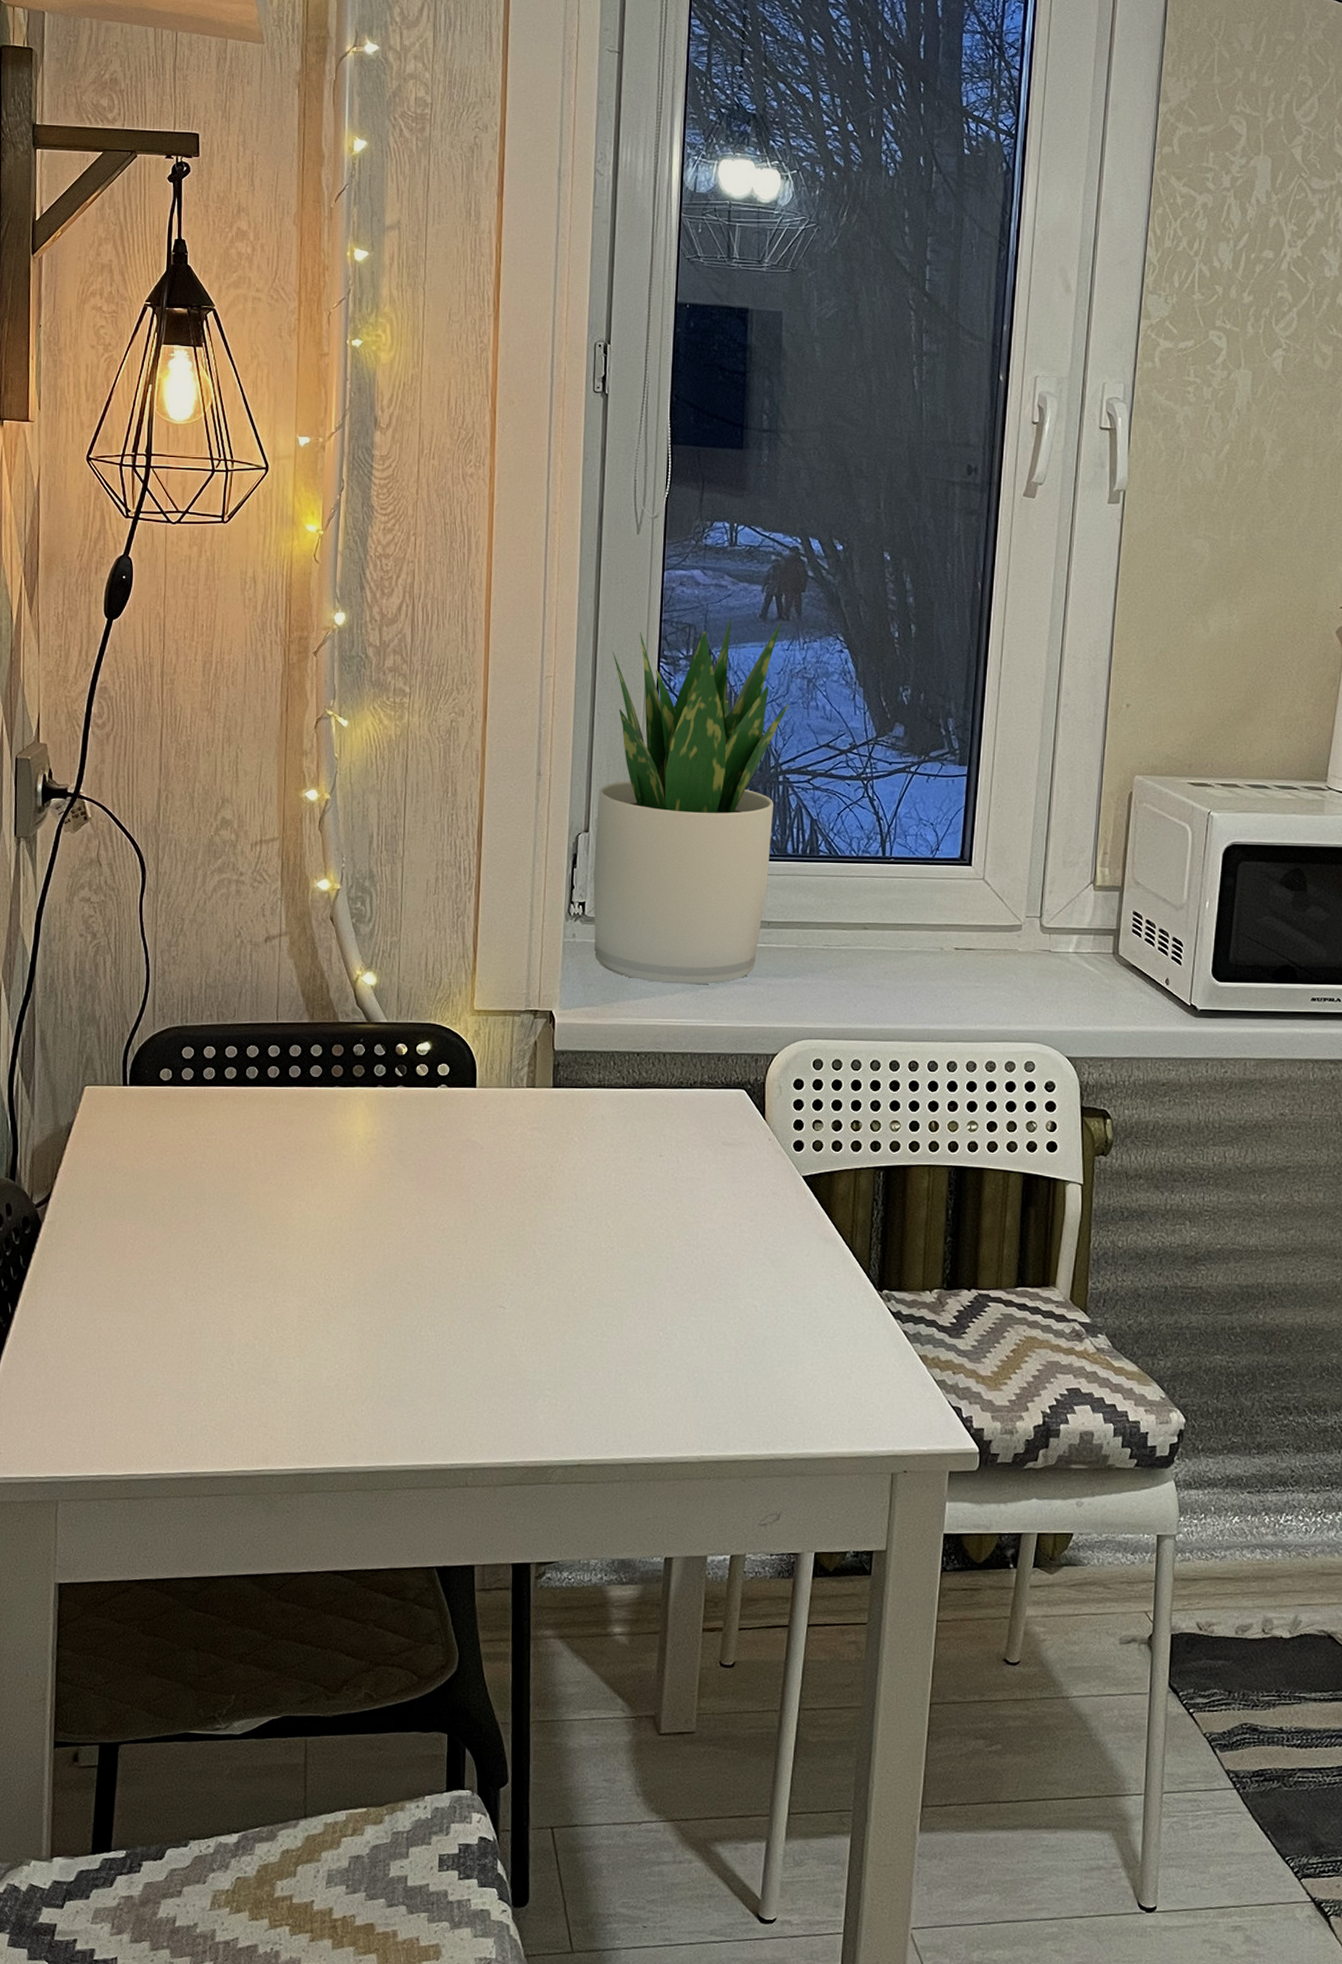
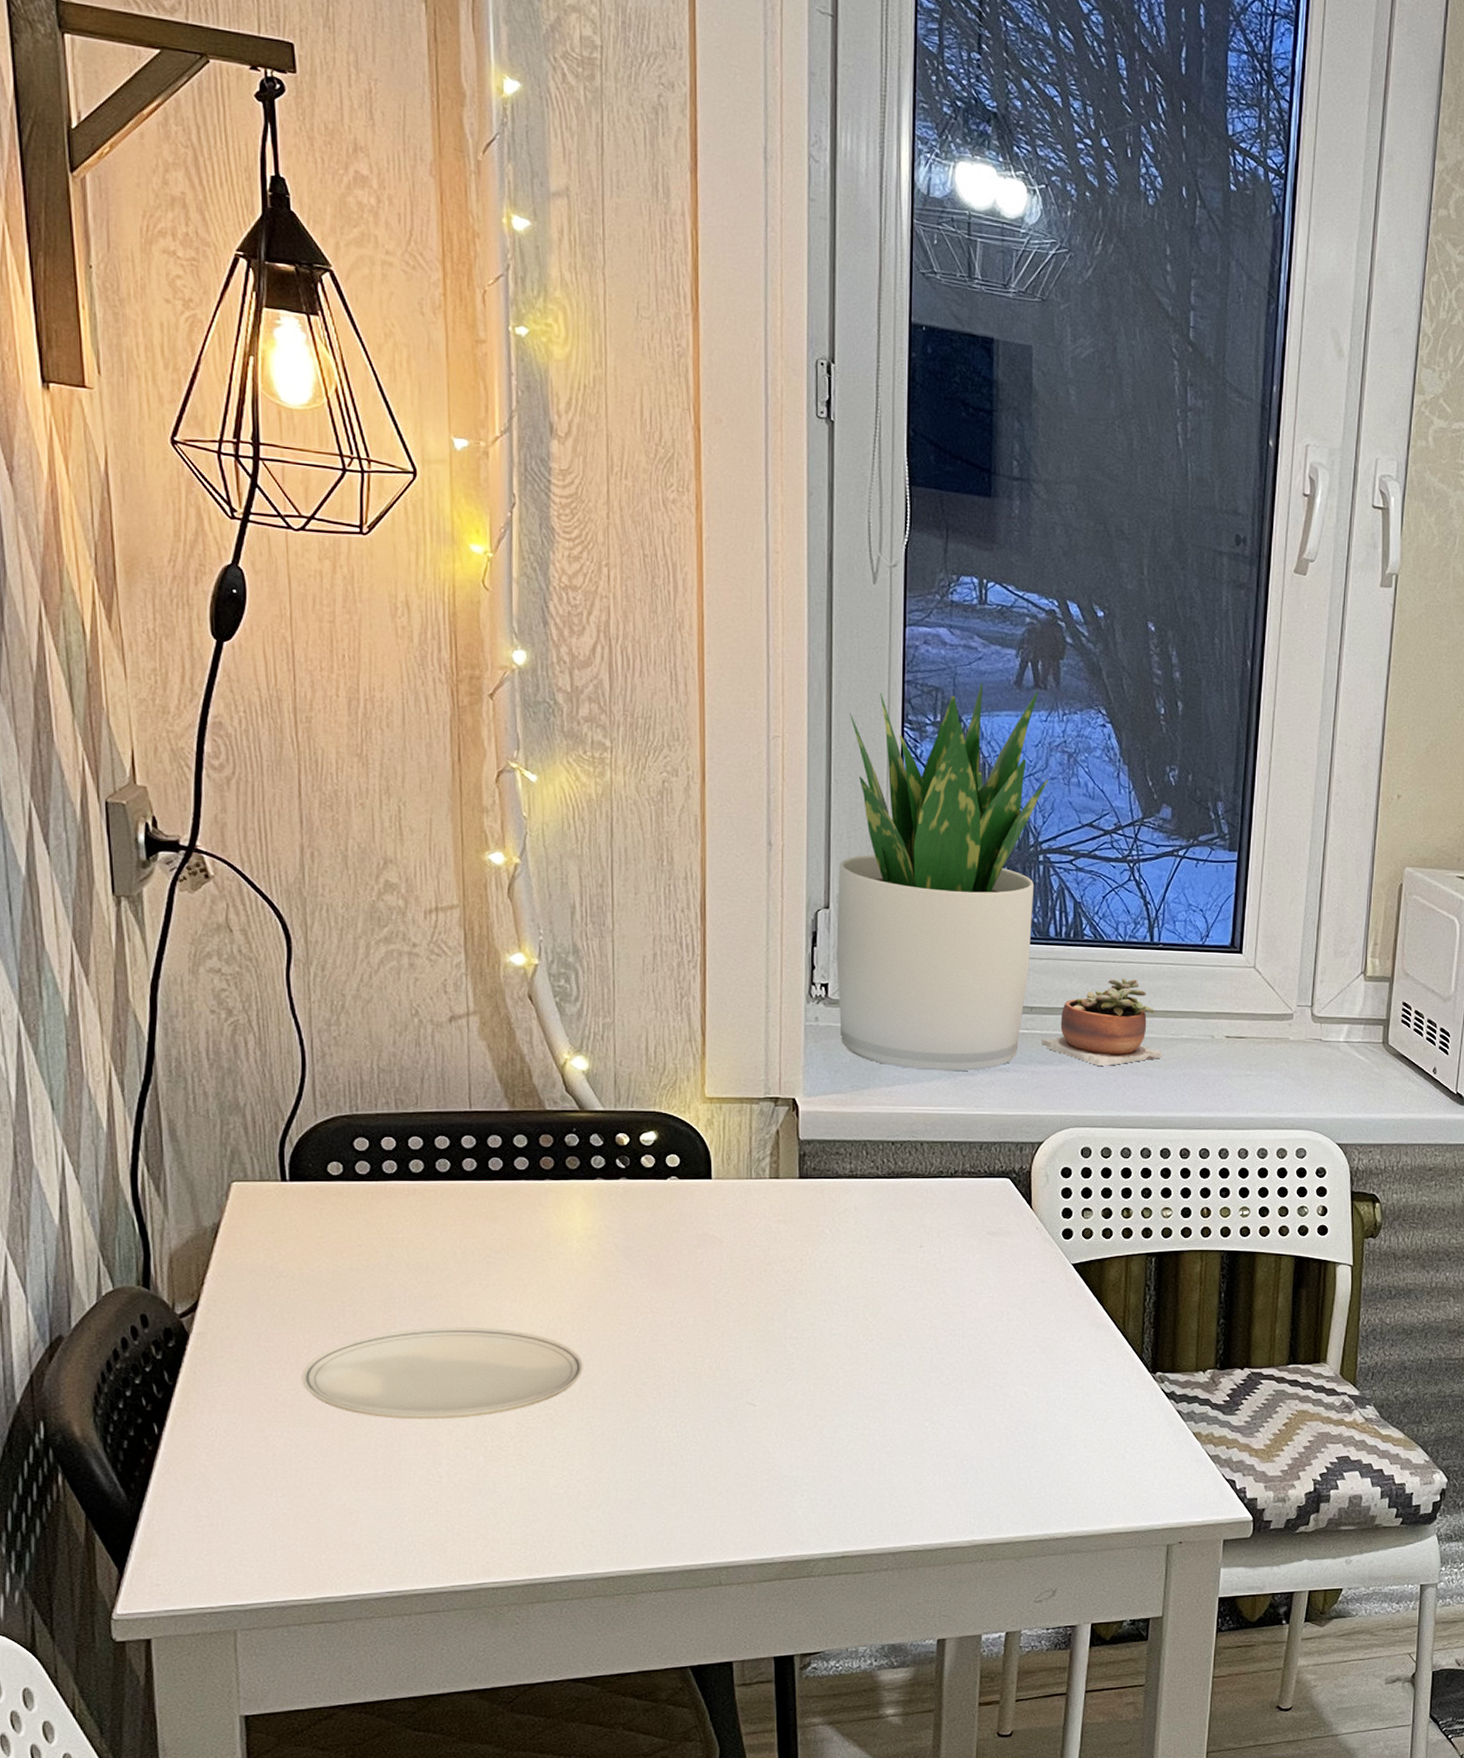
plate: none [126,1223,357,1310] -> present [302,1327,583,1420]
succulent plant: none [777,892,895,979] -> present [1041,977,1165,1066]

